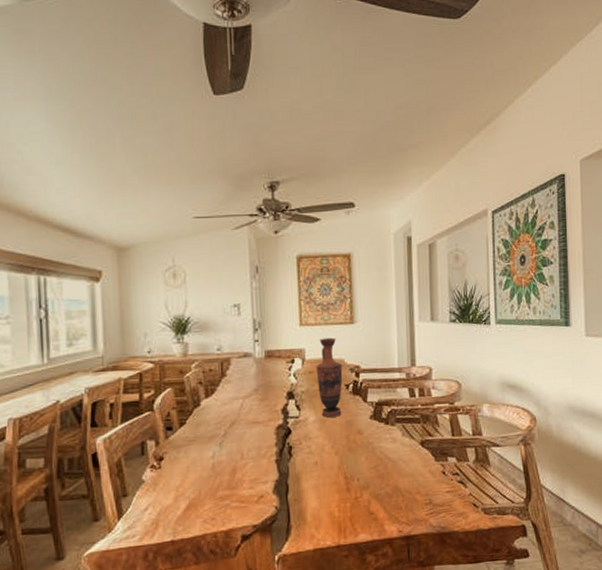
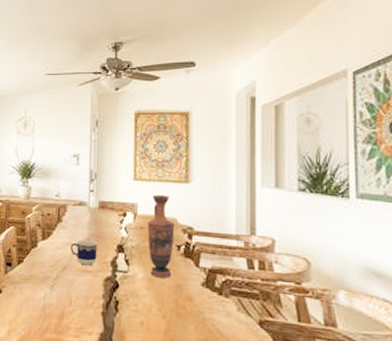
cup: none [238,390,267,418] -> present [71,239,97,266]

